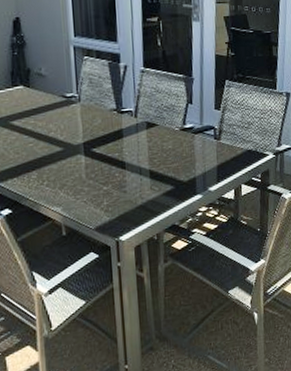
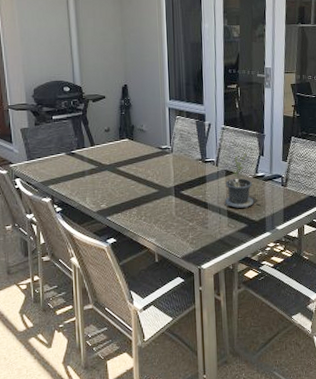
potted plant: none [146,101,190,168] -> present [224,153,261,209]

